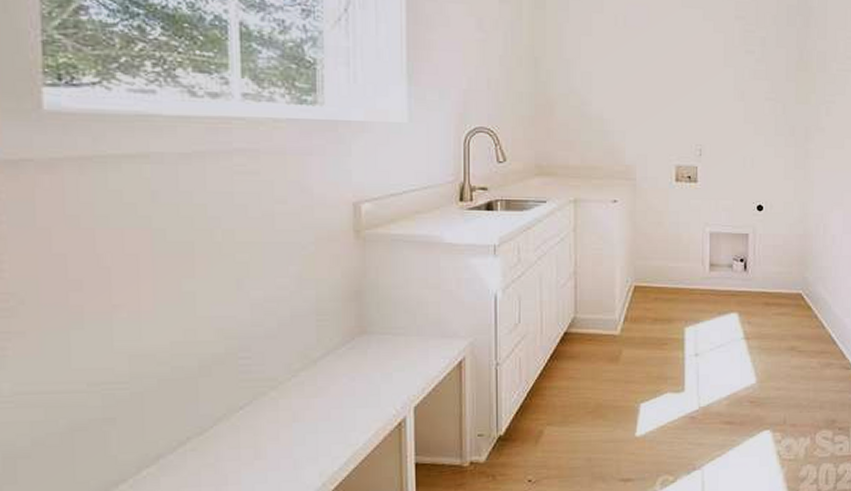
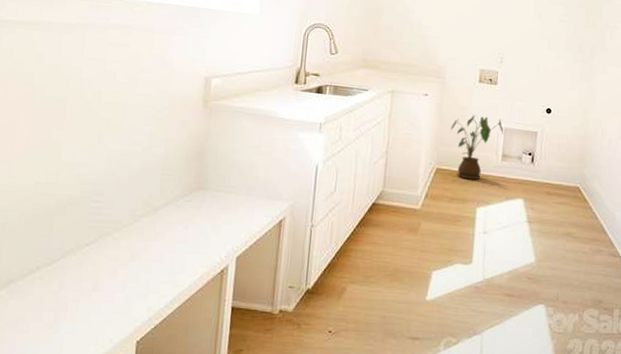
house plant: none [647,220,710,296] -> present [450,115,504,180]

